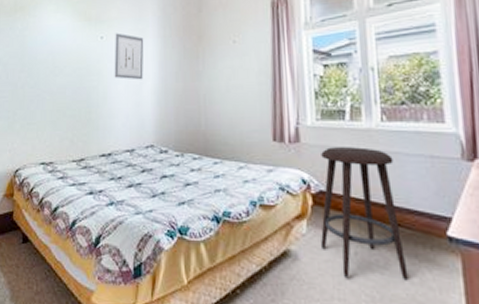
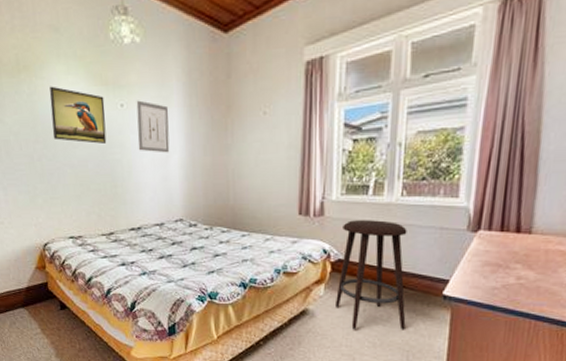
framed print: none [37,22,87,72] -> present [49,86,107,144]

